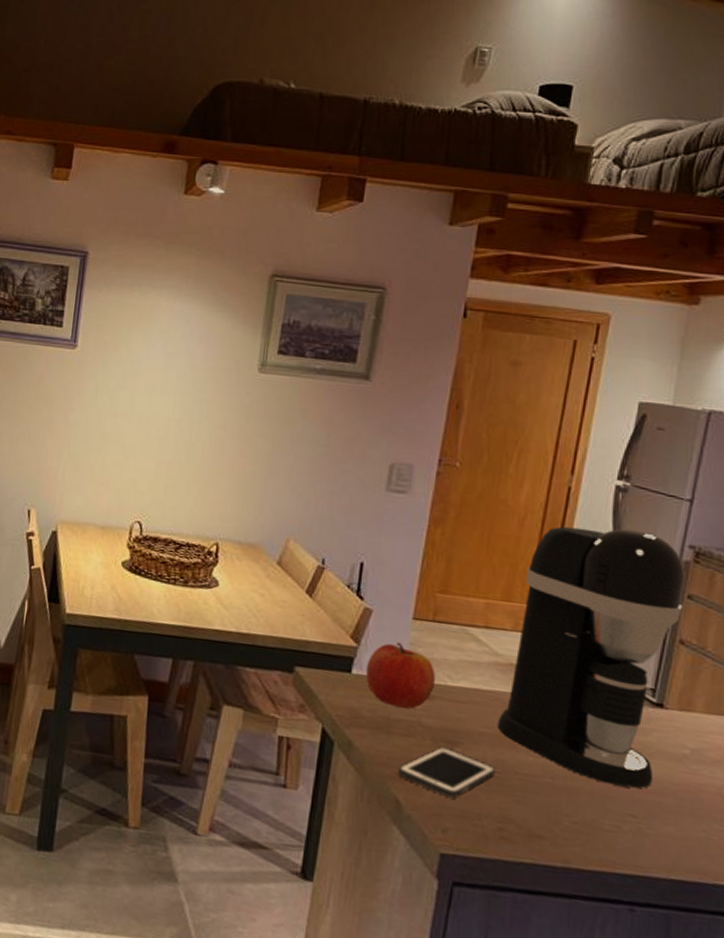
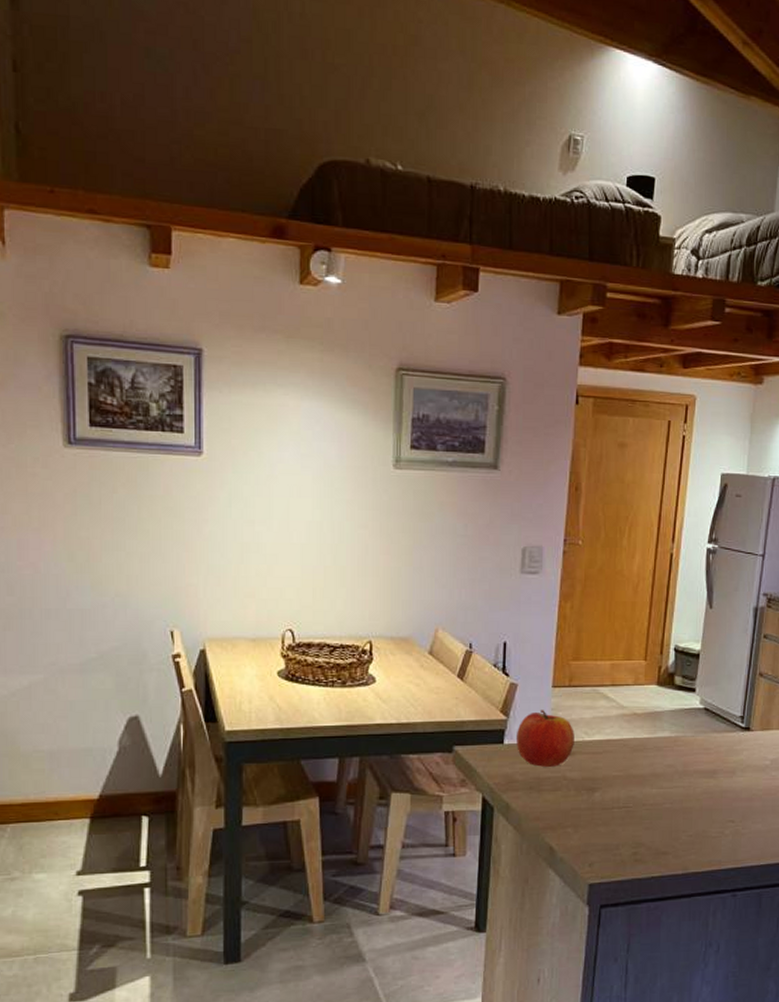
cell phone: present [398,747,495,799] -> none [550,795,627,836]
coffee maker: present [497,526,686,788] -> none [627,585,761,800]

